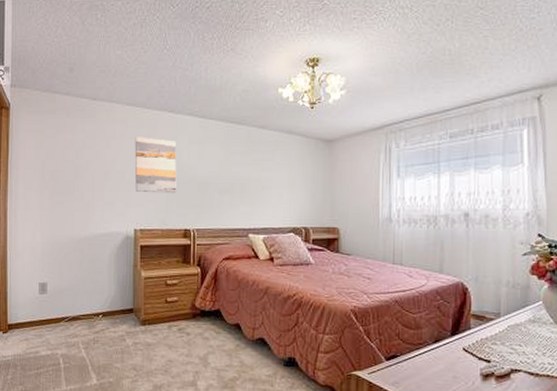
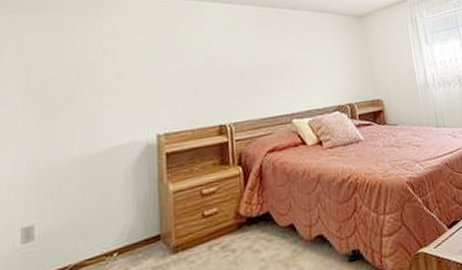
wall art: present [134,137,177,194] -> none [152,28,207,91]

